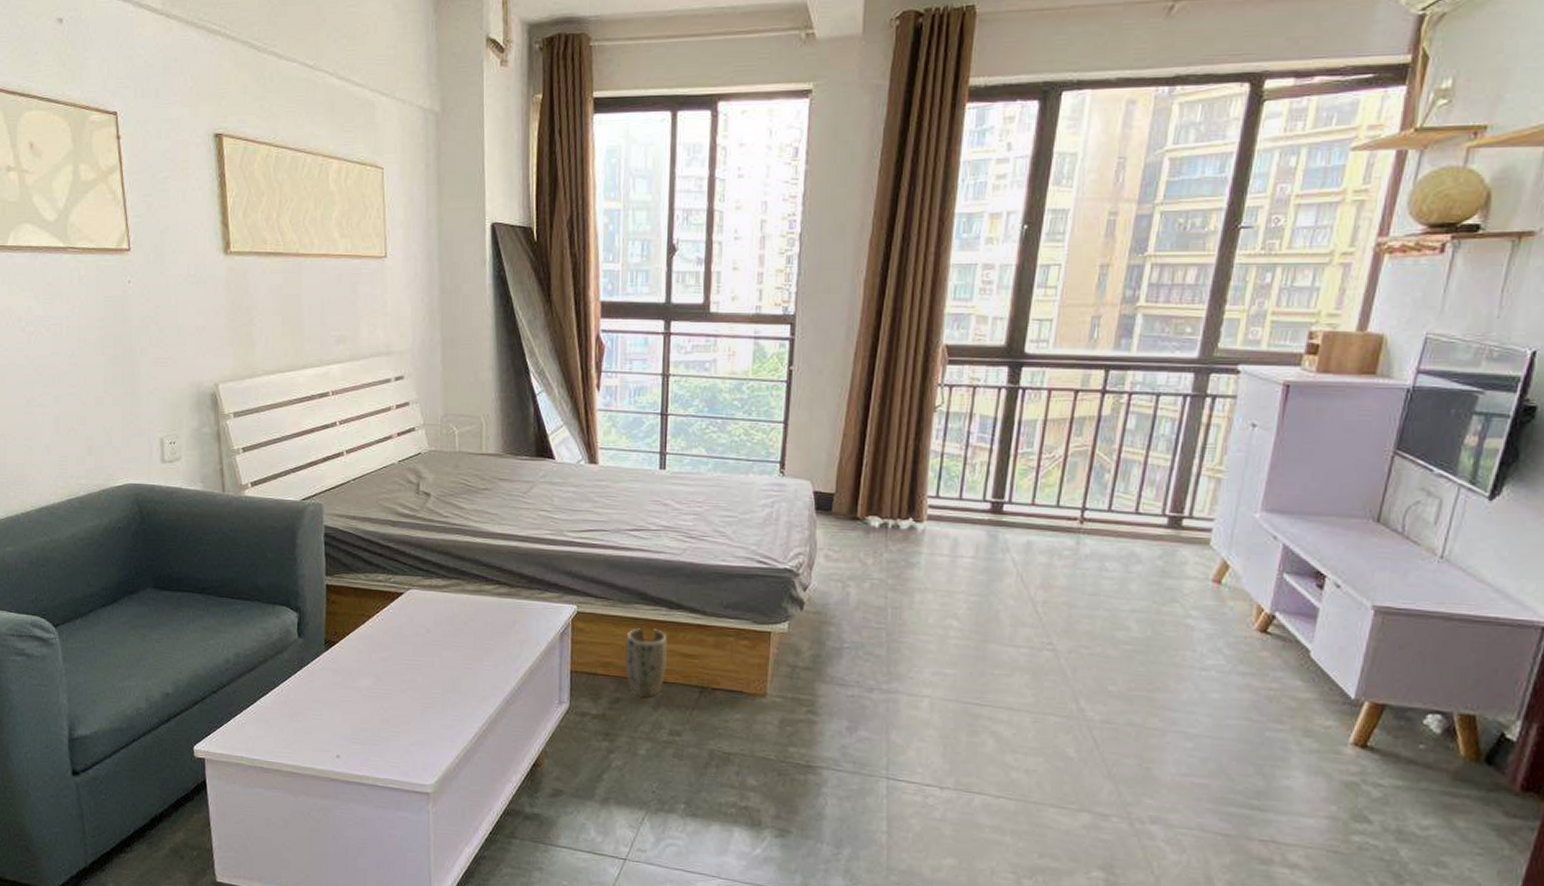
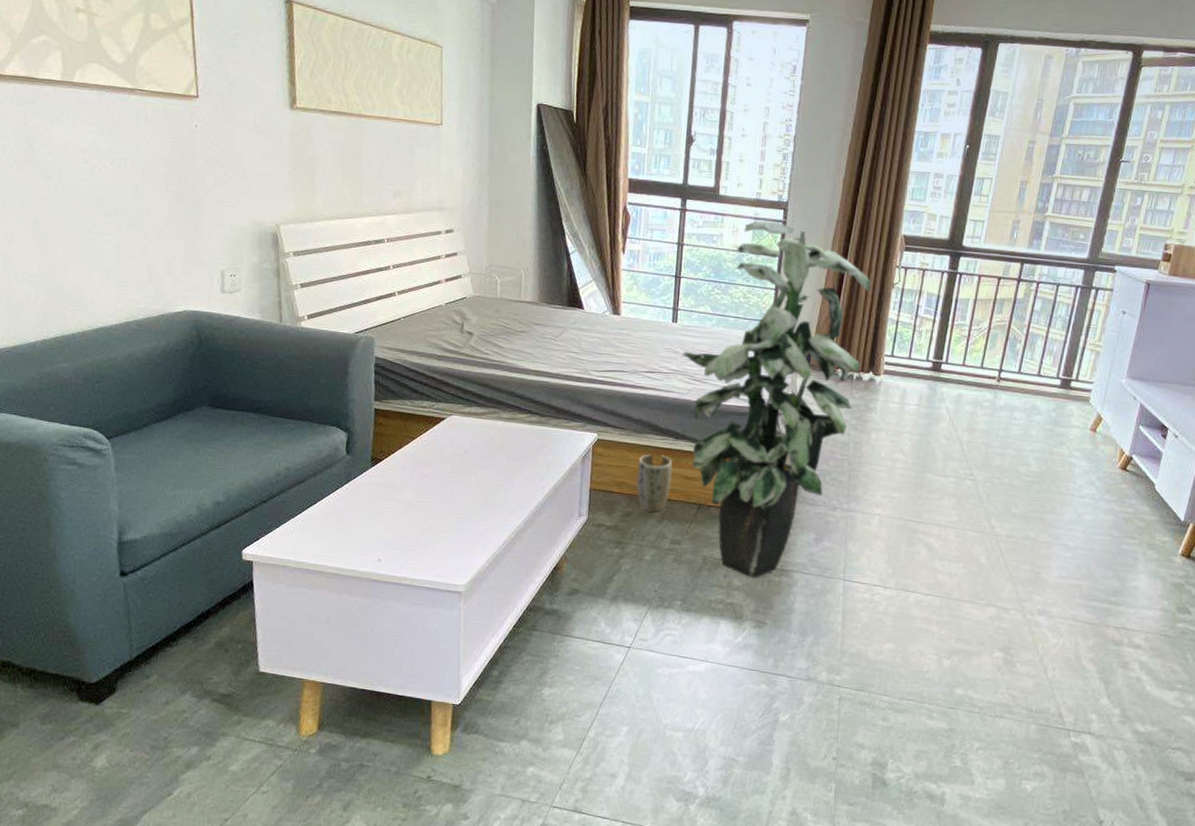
indoor plant: none [672,339,905,777] -> present [681,220,870,579]

